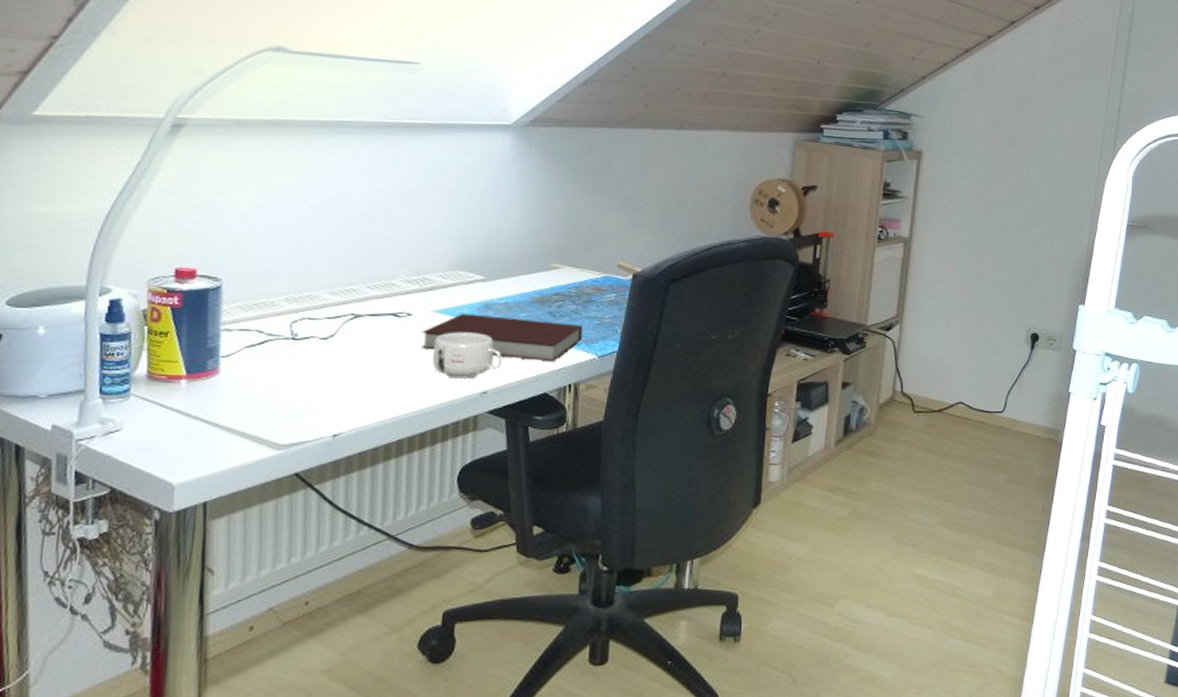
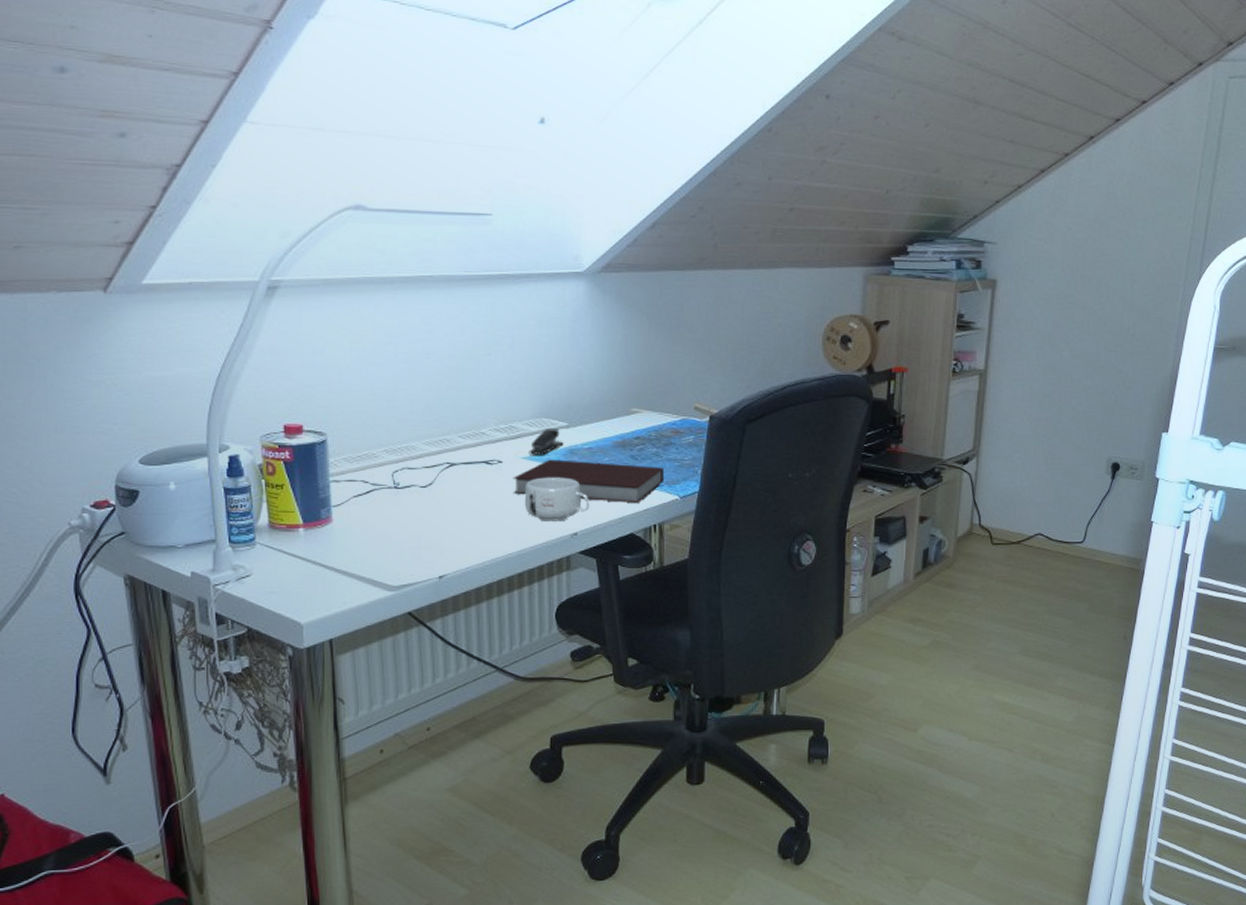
stapler: none [440,282,479,309] -> present [528,429,564,455]

